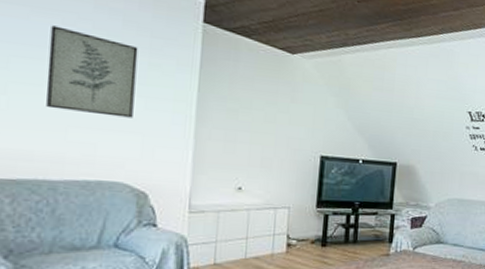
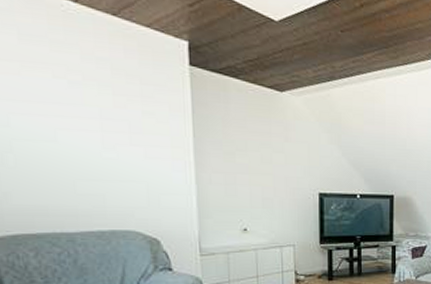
wall art: present [46,25,138,118] -> none [43,79,135,168]

